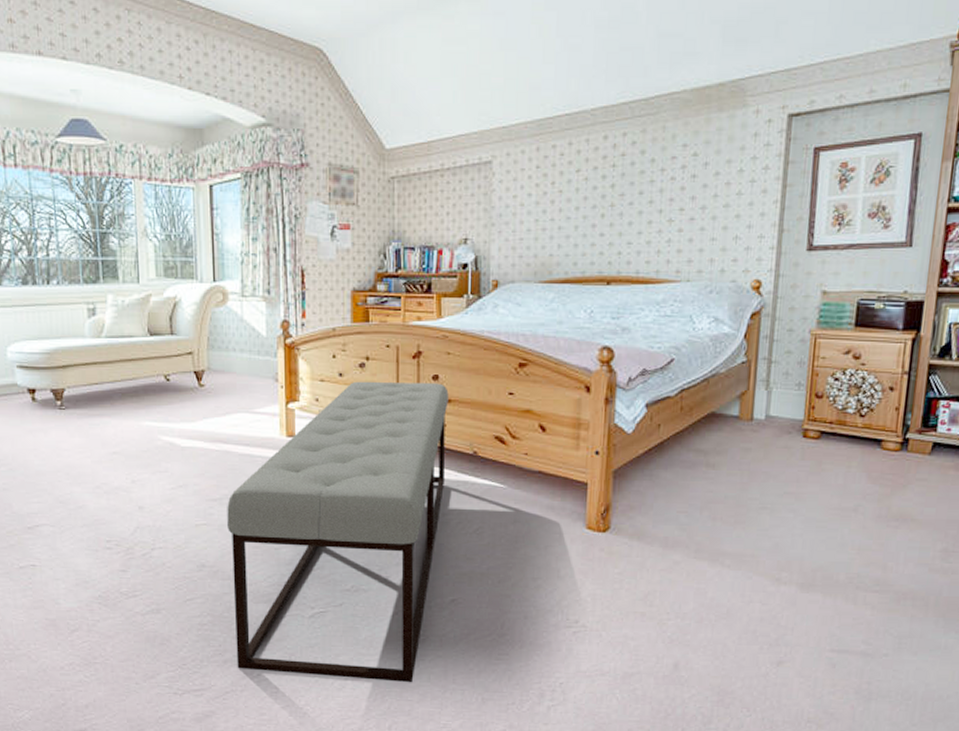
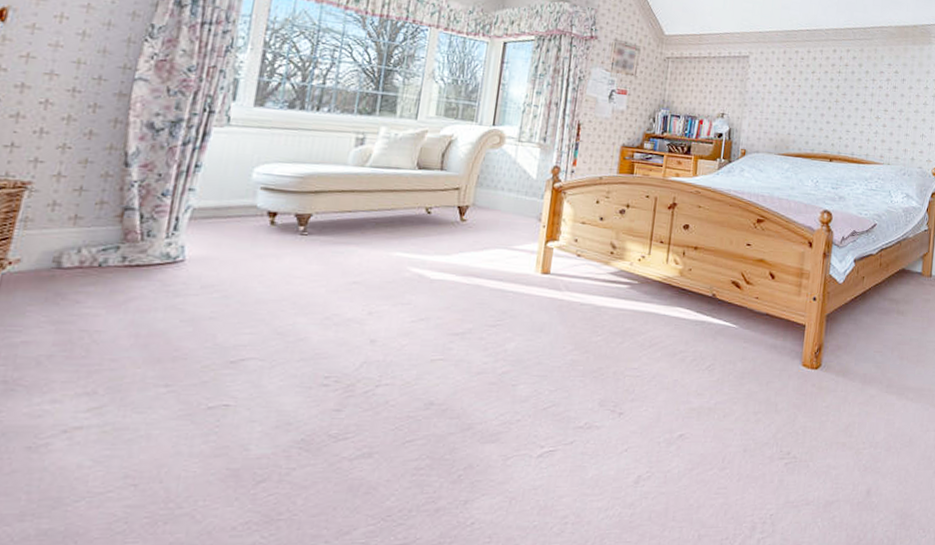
bench: present [227,381,449,683] -> none [449,225,696,523]

